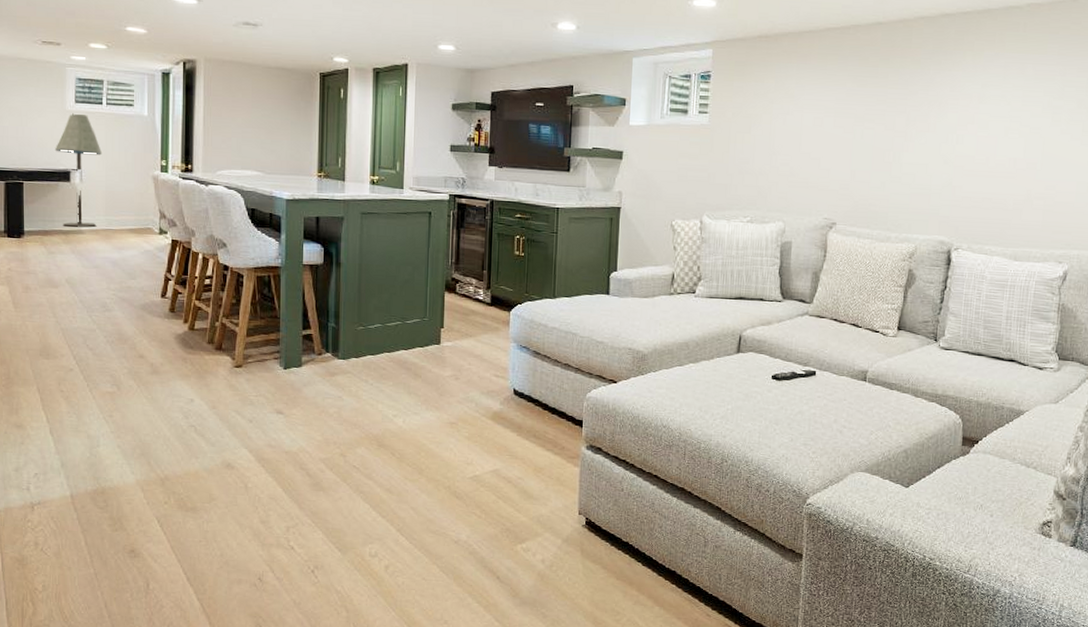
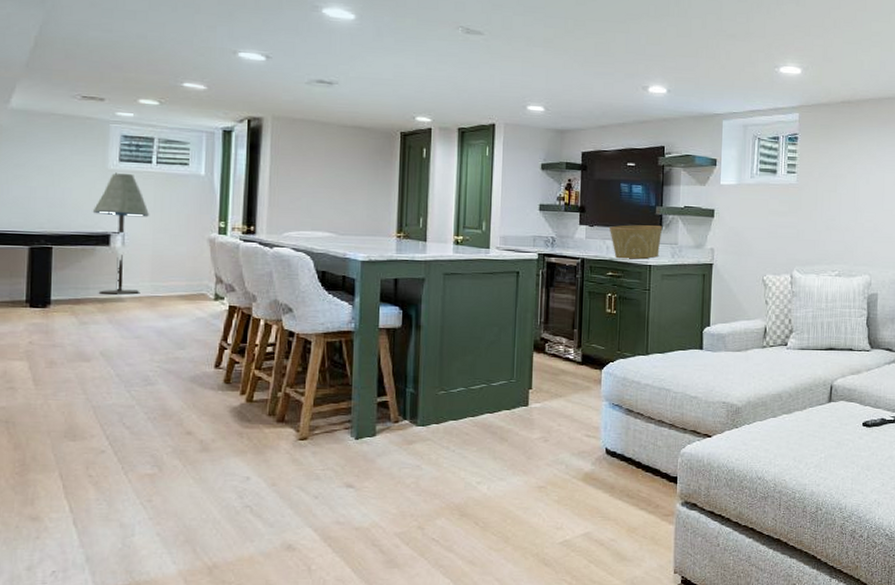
basket: none [517,166,571,202] -> present [609,225,663,260]

